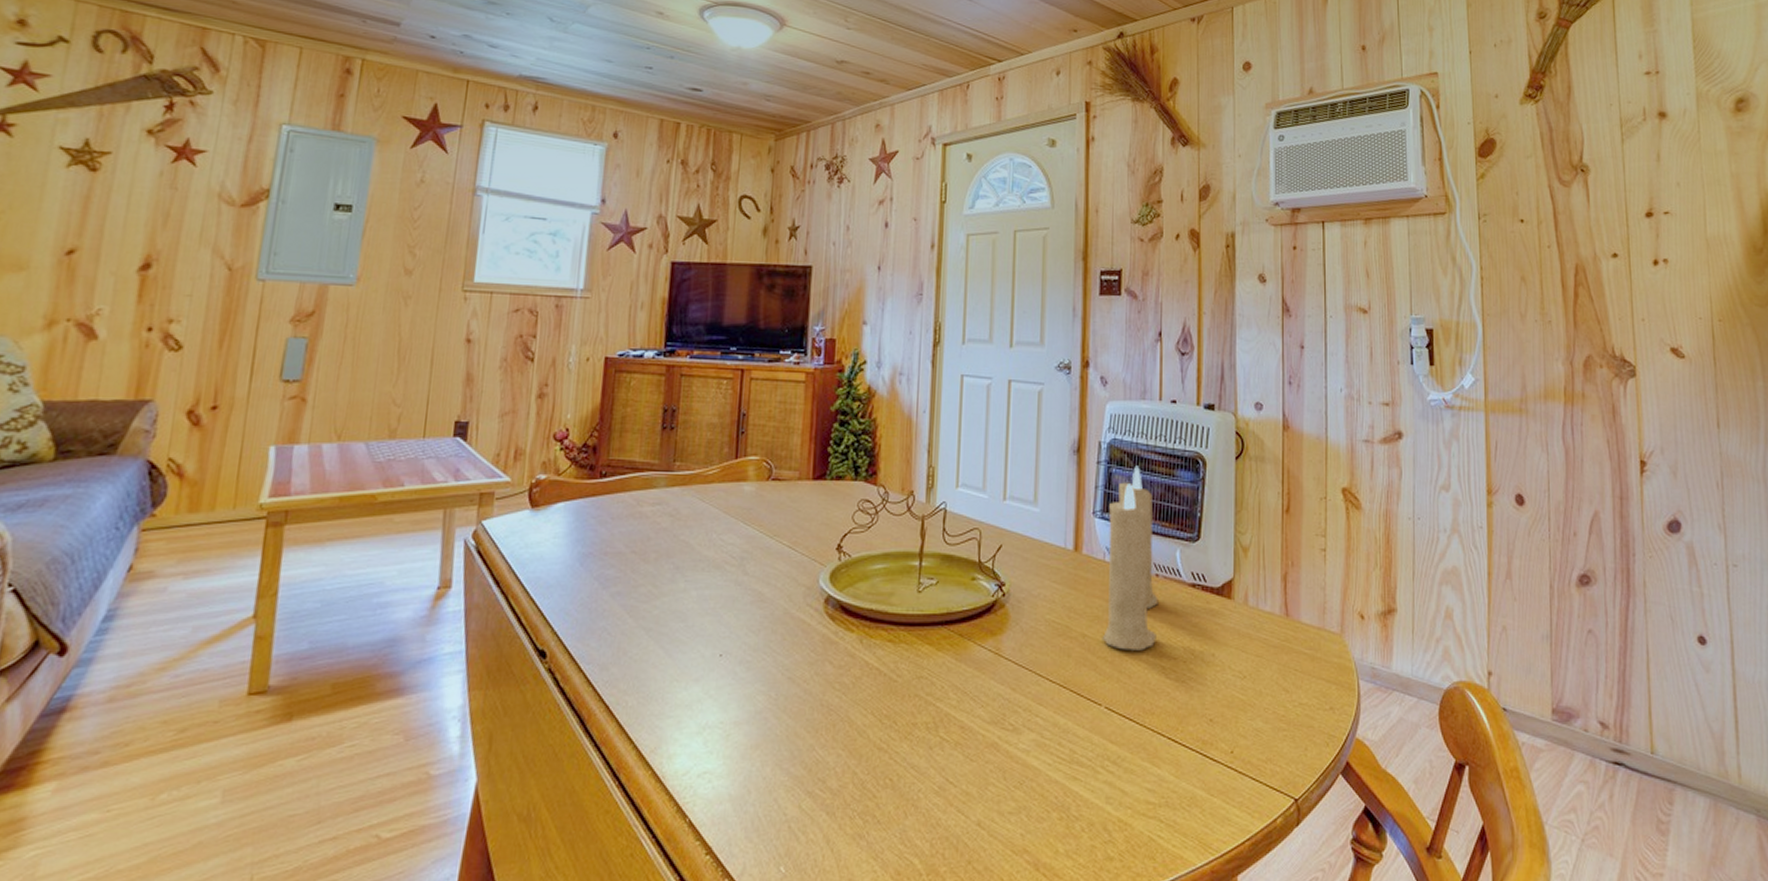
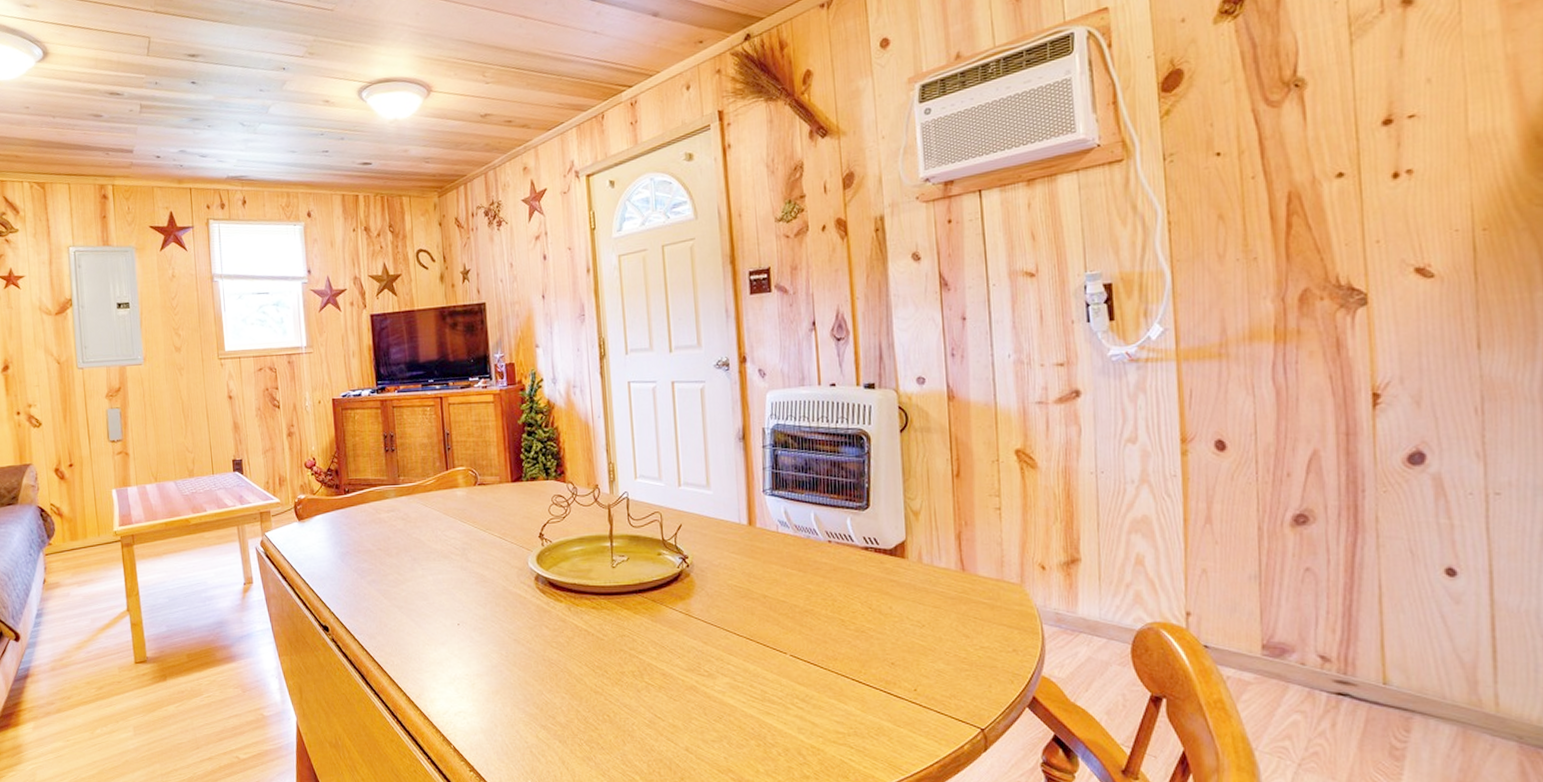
candle: present [1102,465,1158,651] -> none [778,446,834,607]

